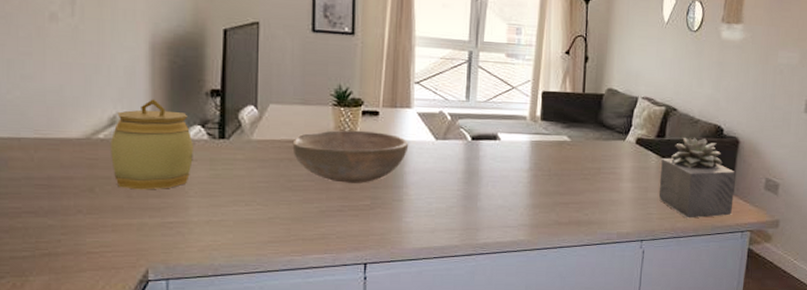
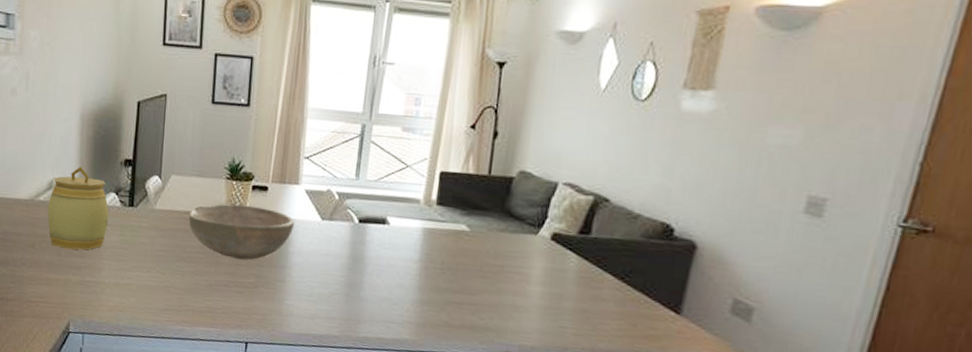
succulent plant: present [658,137,736,219] -> none [576,236,688,342]

